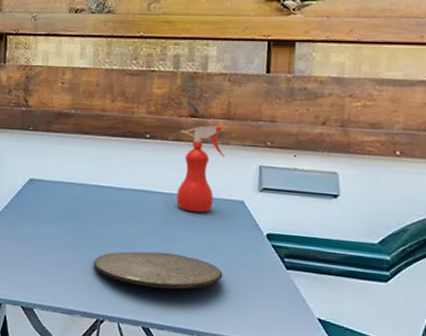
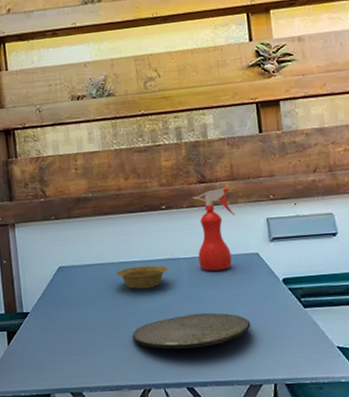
bowl: none [87,192,143,218] -> present [116,265,168,290]

